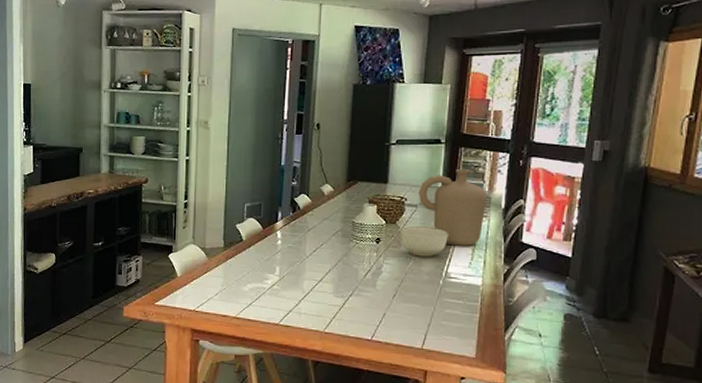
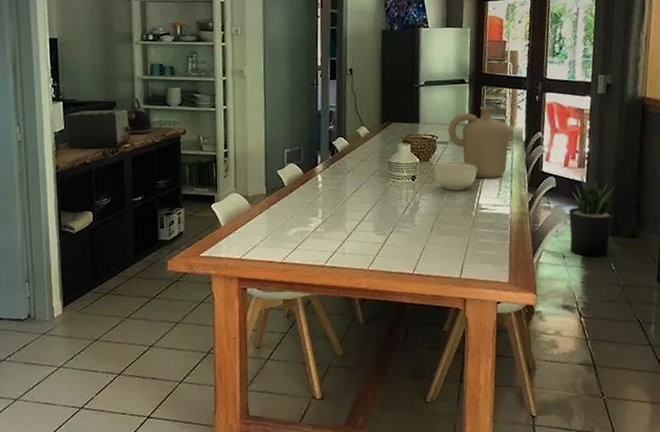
toaster: none [33,156,95,193] -> present [64,109,131,149]
kettle: none [92,144,116,182] -> present [128,97,153,136]
planter: none [548,250,605,339] -> present [569,176,615,258]

